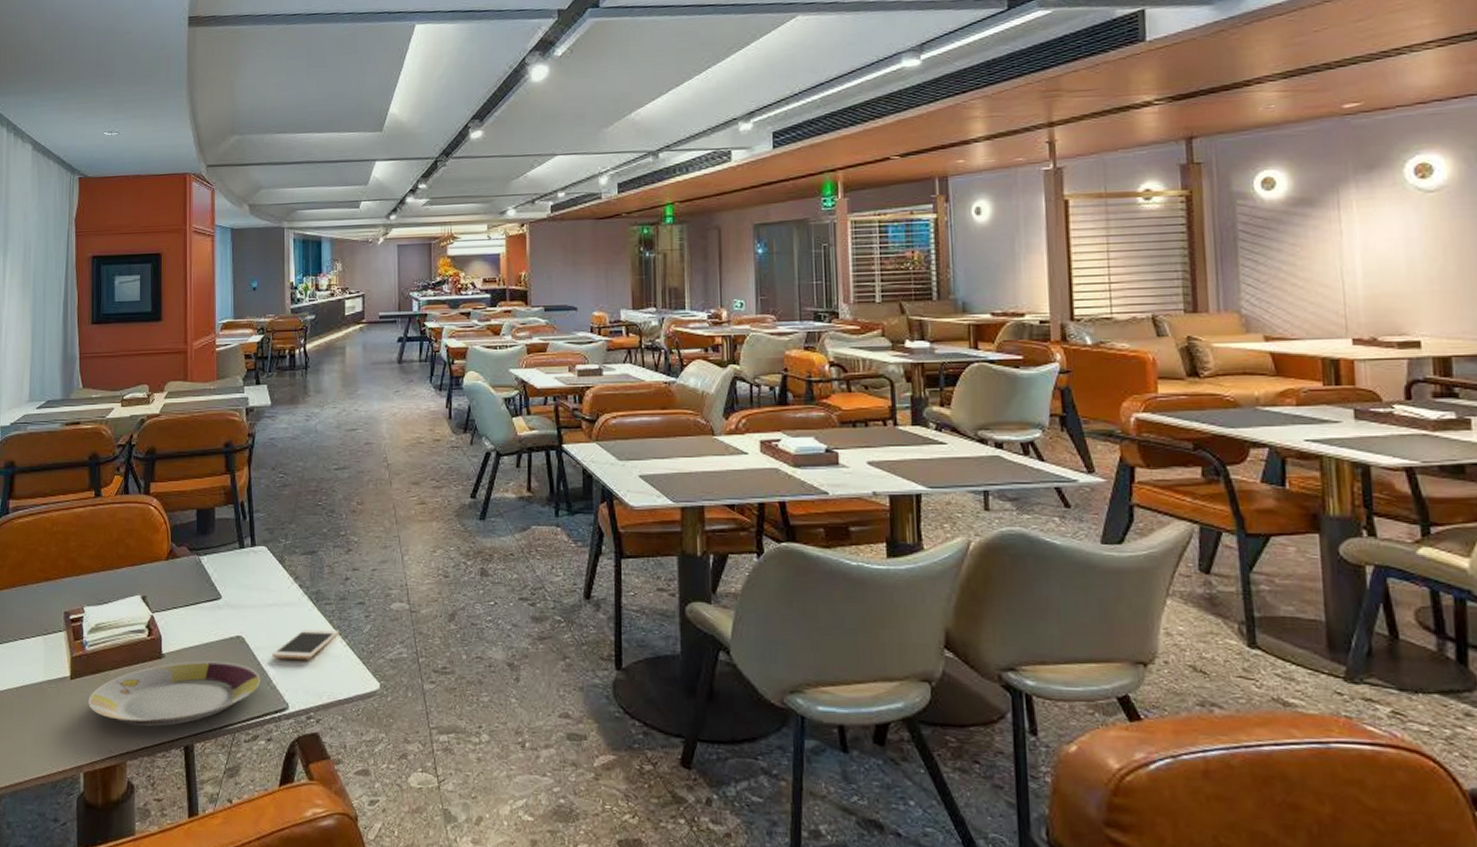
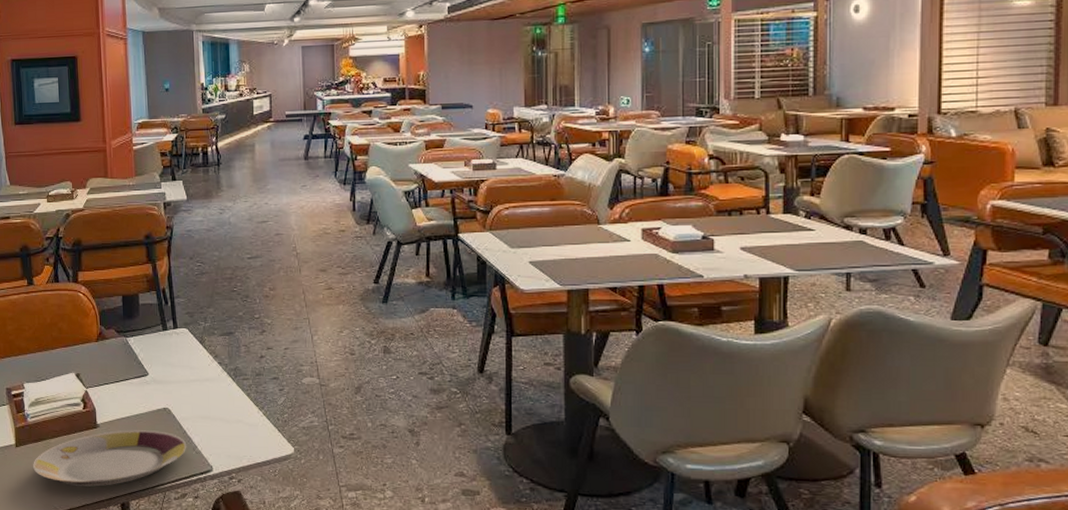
cell phone: present [271,628,339,660] -> none [195,401,256,428]

